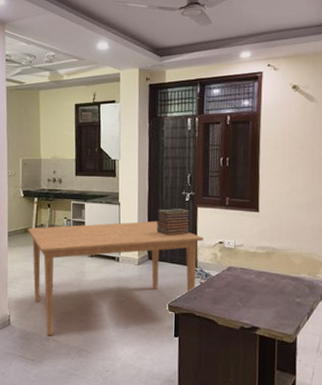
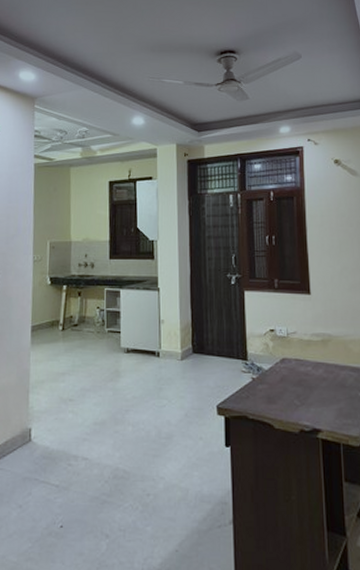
dining table: present [28,221,203,336] -> none [55,308,253,453]
book stack: present [156,208,191,236] -> none [201,293,238,325]

